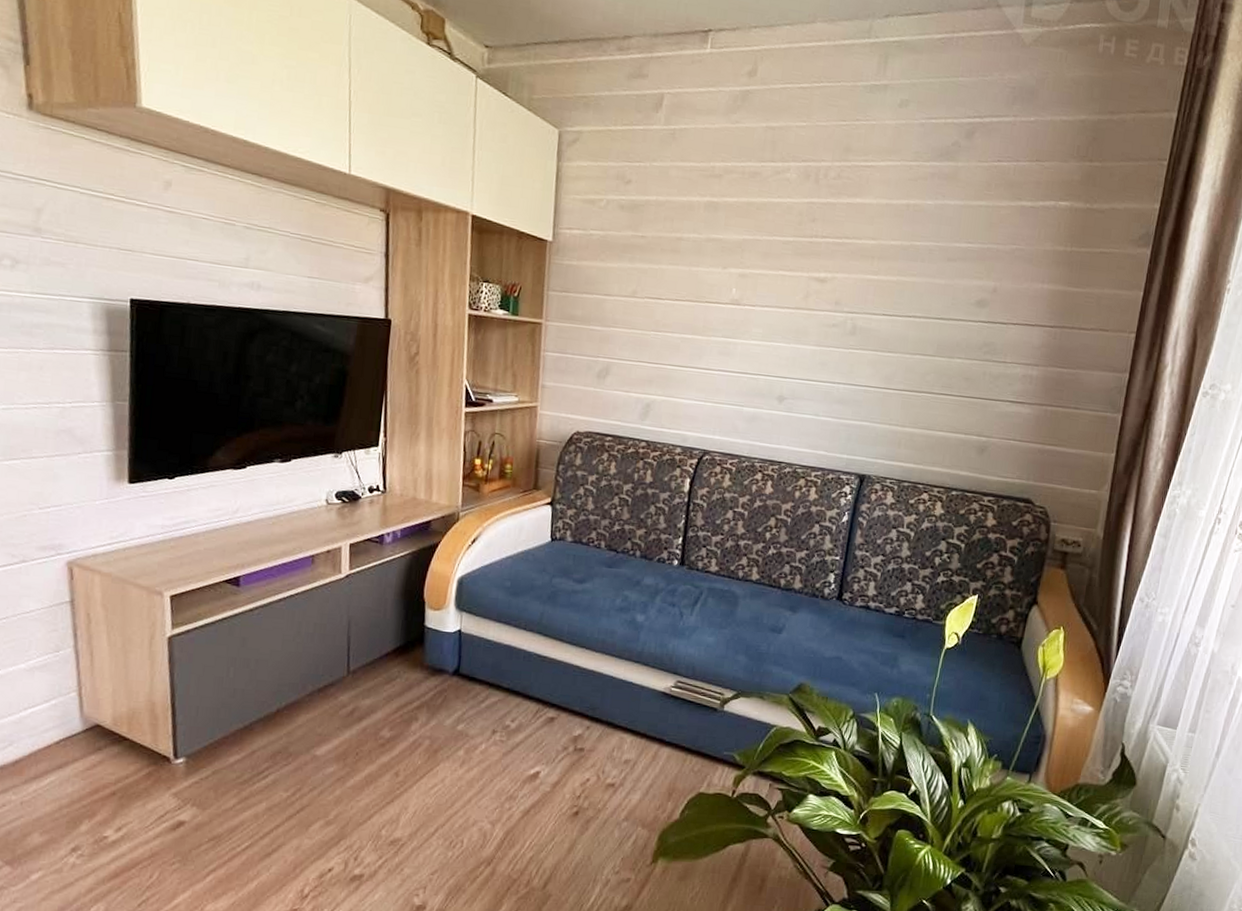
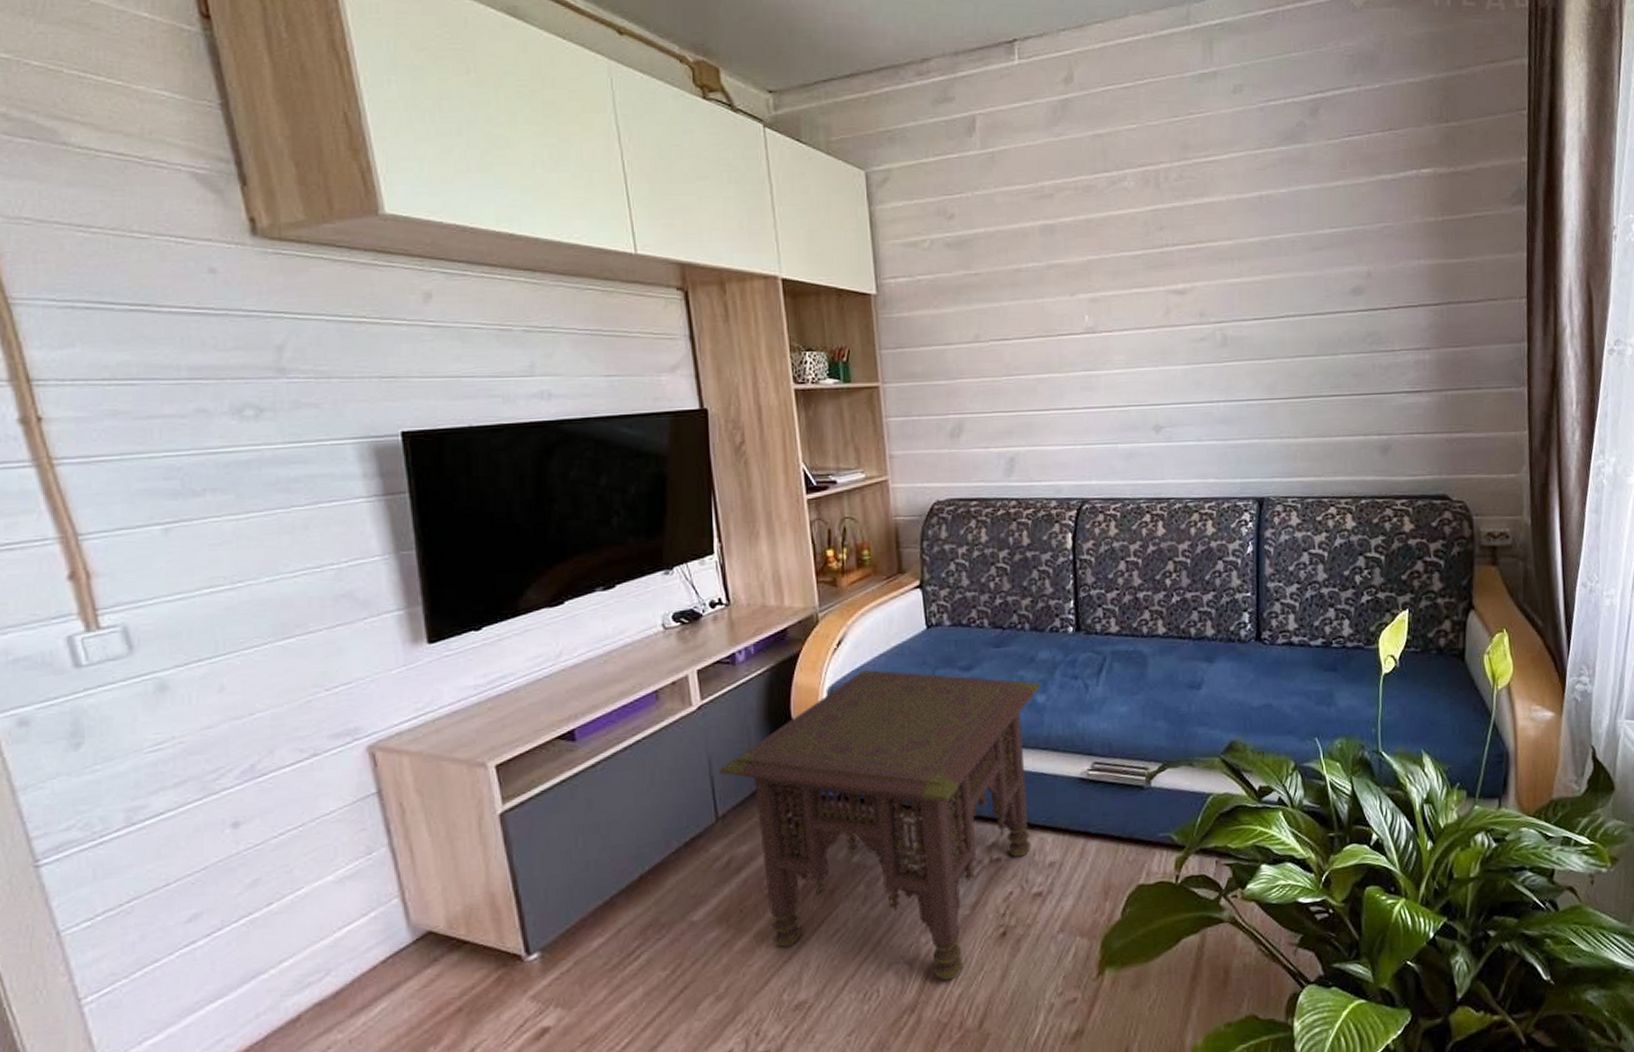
side table: none [356,568,642,844] -> present [720,670,1041,981]

